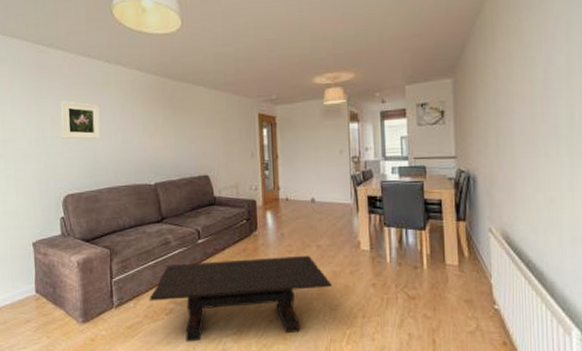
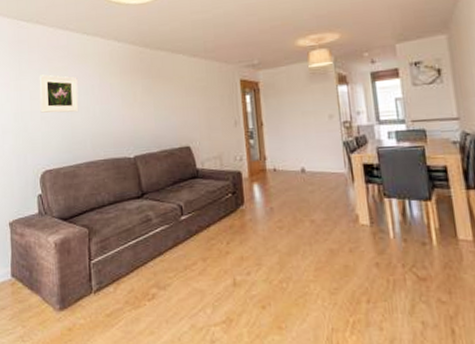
coffee table: present [149,255,332,342] -> none [130,231,330,332]

